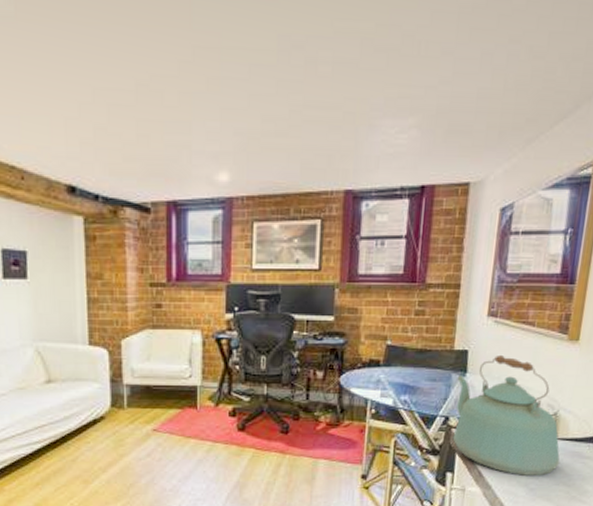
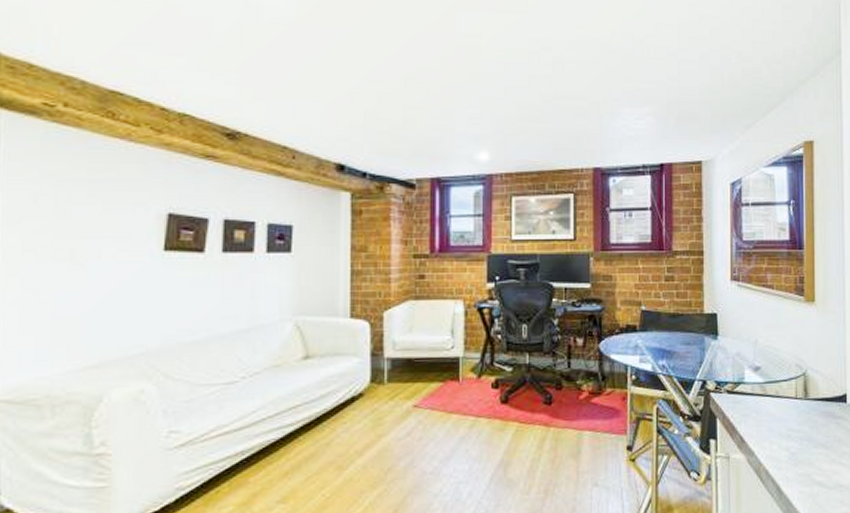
kettle: present [452,356,560,476] -> none [710,318,816,439]

